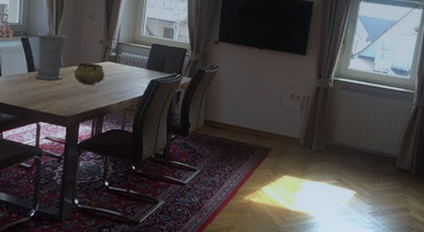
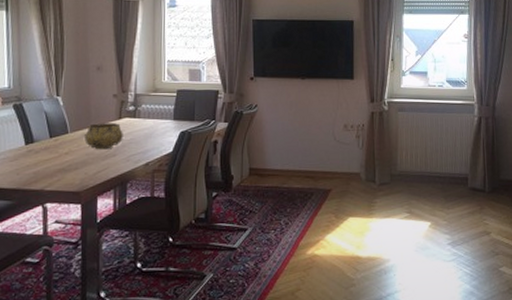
vase: present [35,33,67,80] -> none [32,94,71,152]

